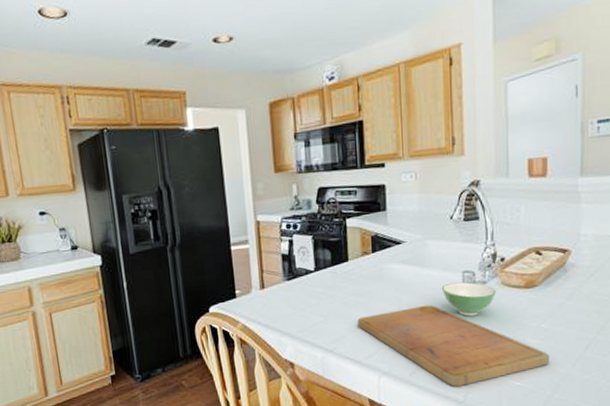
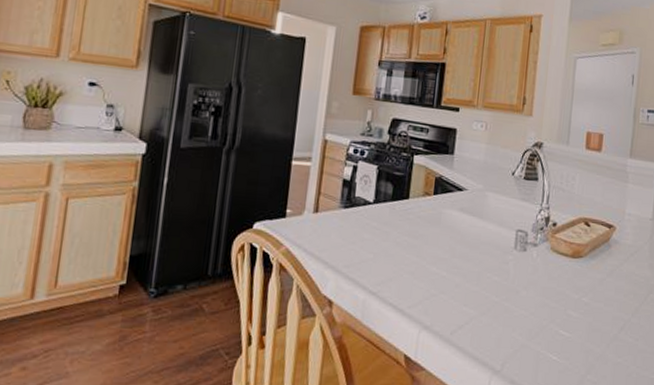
cutting board: present [357,304,550,386] -> none [407,258,588,353]
bowl: present [441,282,497,317] -> none [494,239,546,279]

